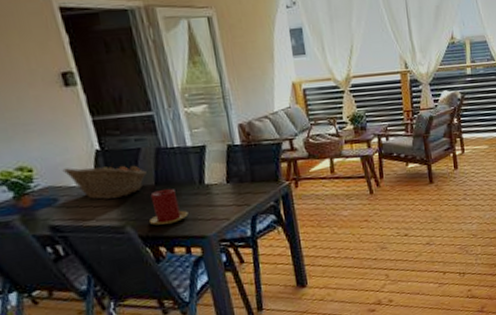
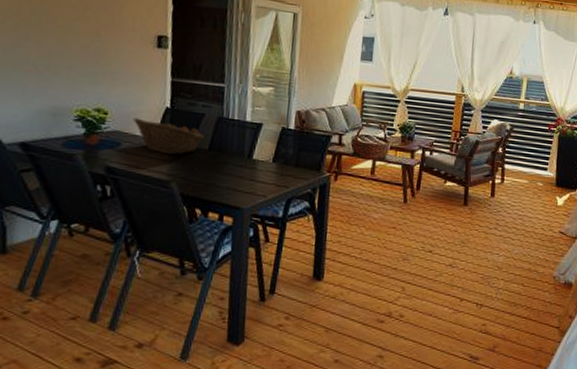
candle: present [148,188,188,226] -> none [193,155,230,190]

